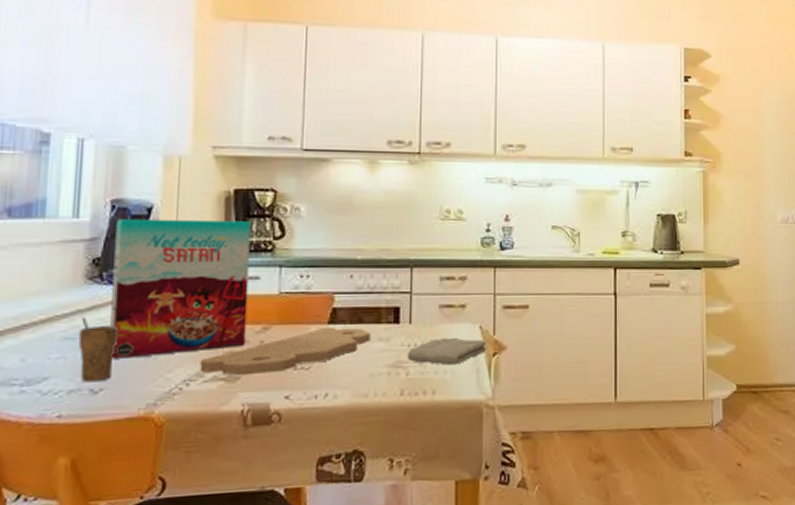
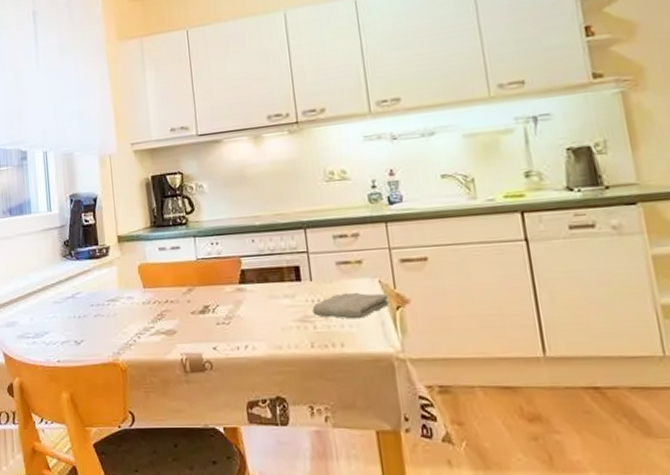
cup: present [78,316,120,383] -> none [62,285,88,336]
cereal box: present [110,219,251,359] -> none [75,201,177,317]
cutting board: present [200,328,371,376] -> none [145,286,277,330]

